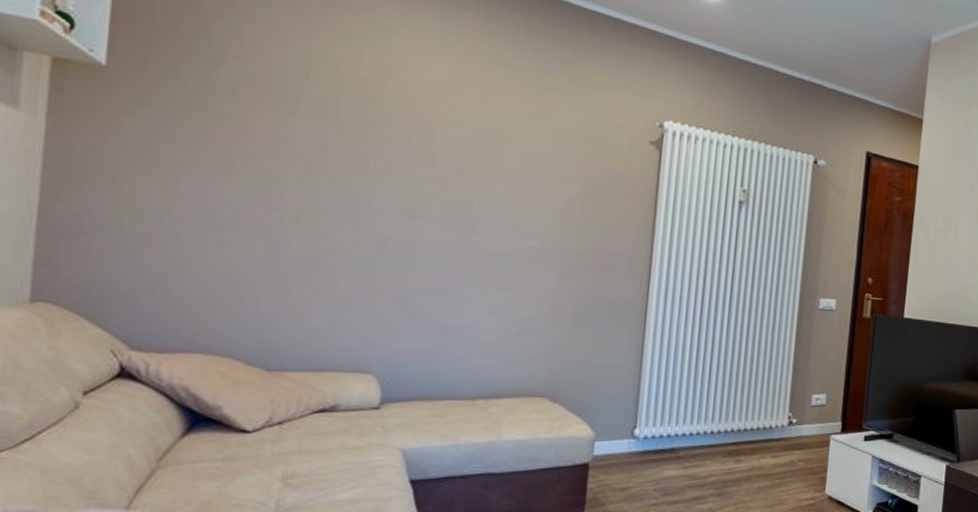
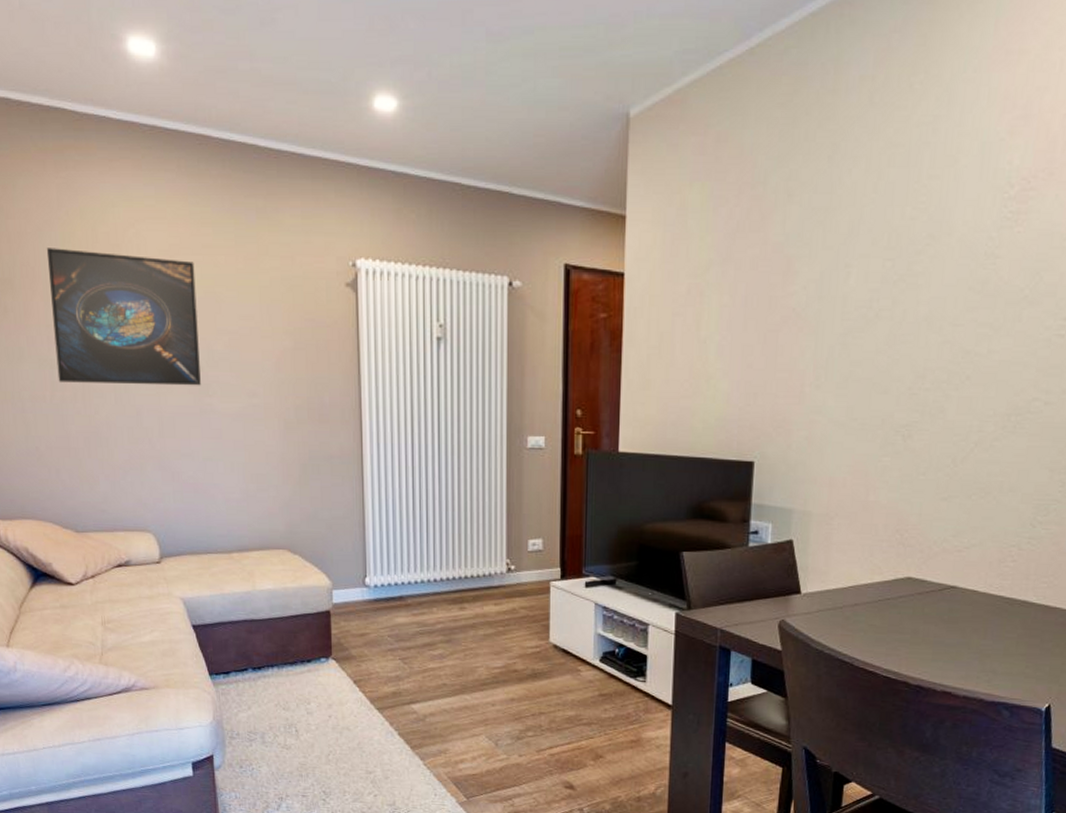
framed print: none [277,60,480,222] -> present [46,248,201,386]

